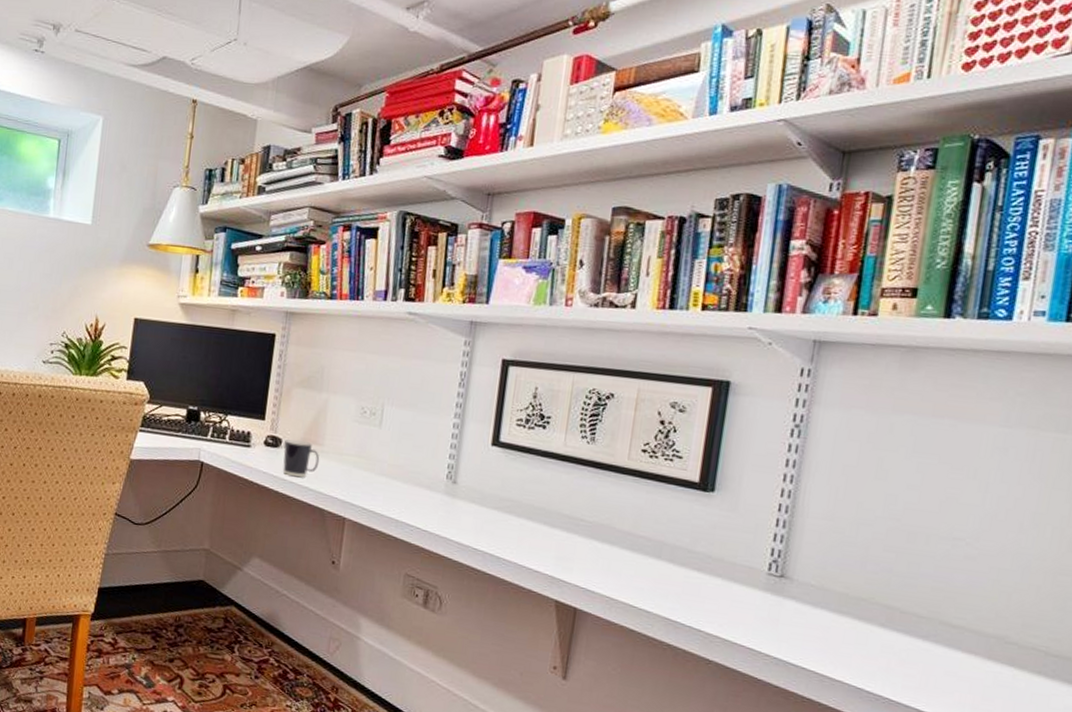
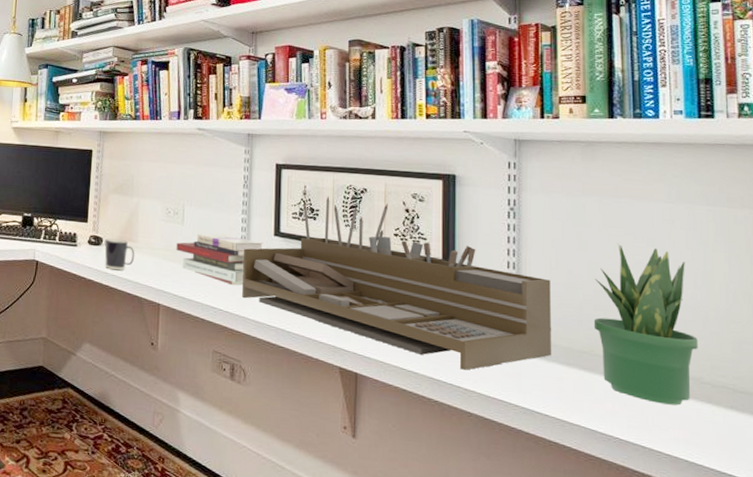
books: none [370,439,477,502] -> present [176,233,263,286]
desk organizer: none [446,400,834,612] -> present [242,196,552,370]
planter: none [879,473,1013,667] -> present [593,243,698,406]

